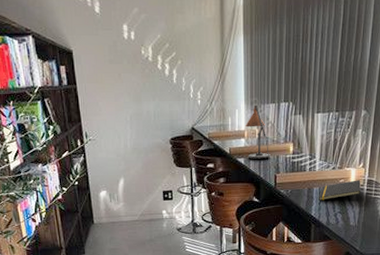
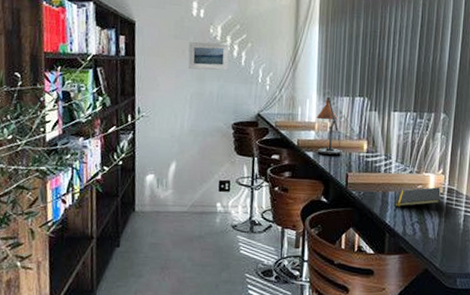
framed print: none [124,62,162,91] -> present [188,41,230,71]

